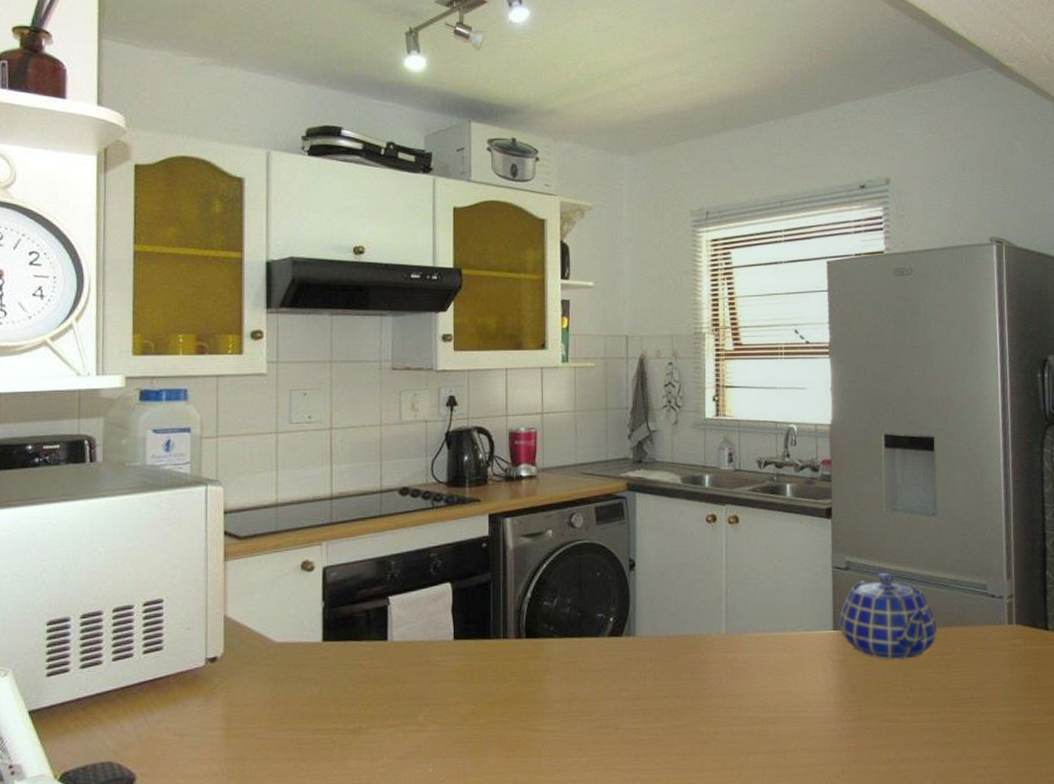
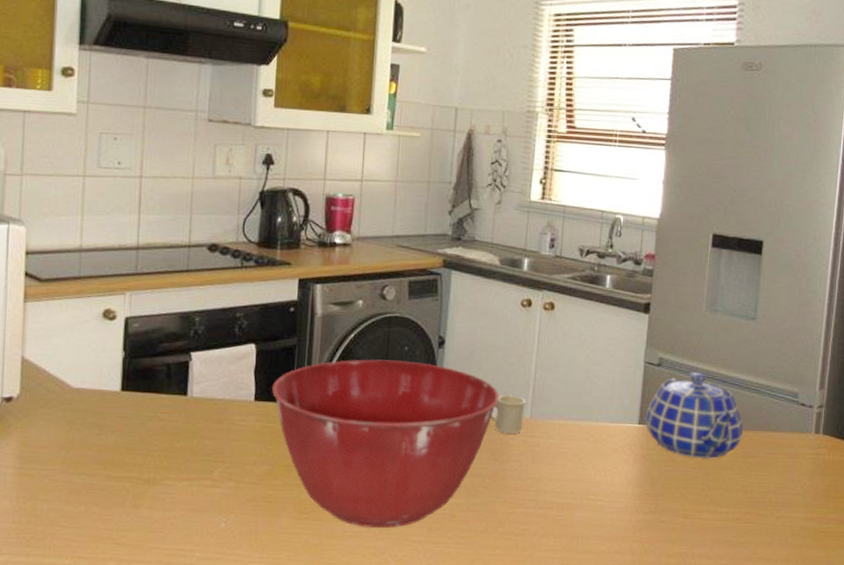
mixing bowl: none [470,586,694,760] -> present [272,359,500,528]
mug: none [687,612,720,651] -> present [491,395,525,433]

